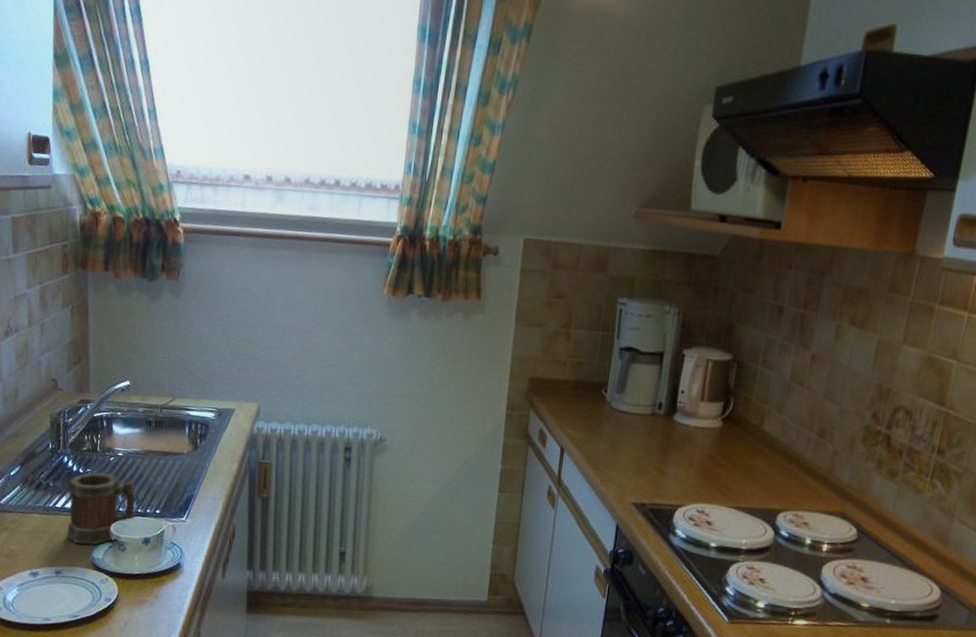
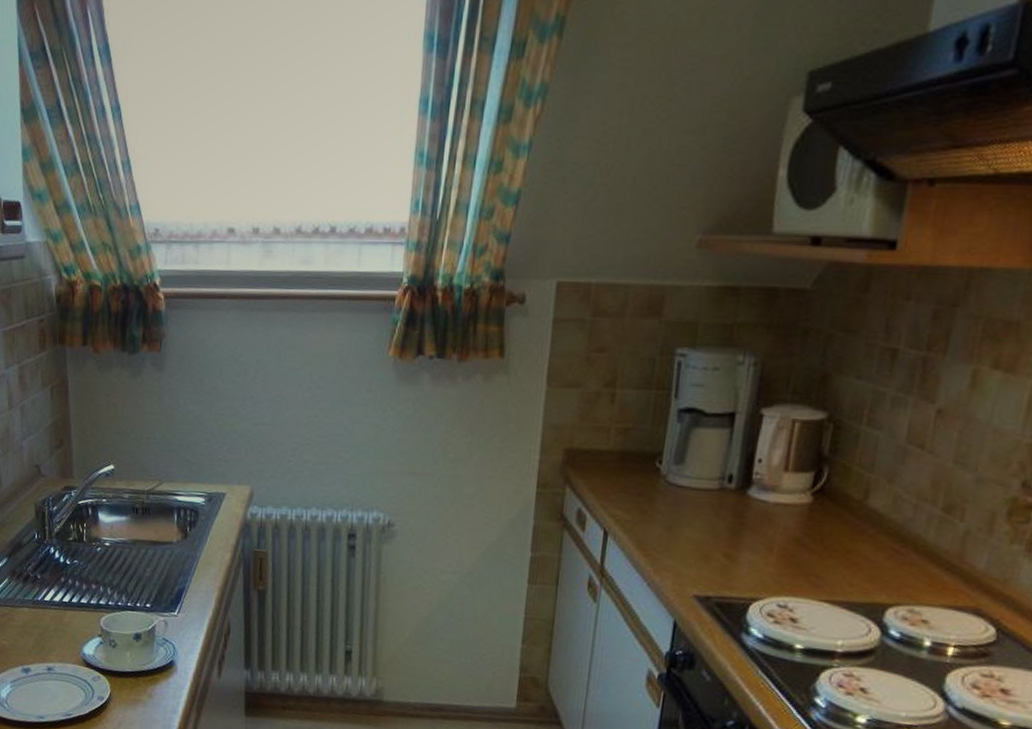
mug: present [67,471,136,545] -> none [56,563,125,641]

